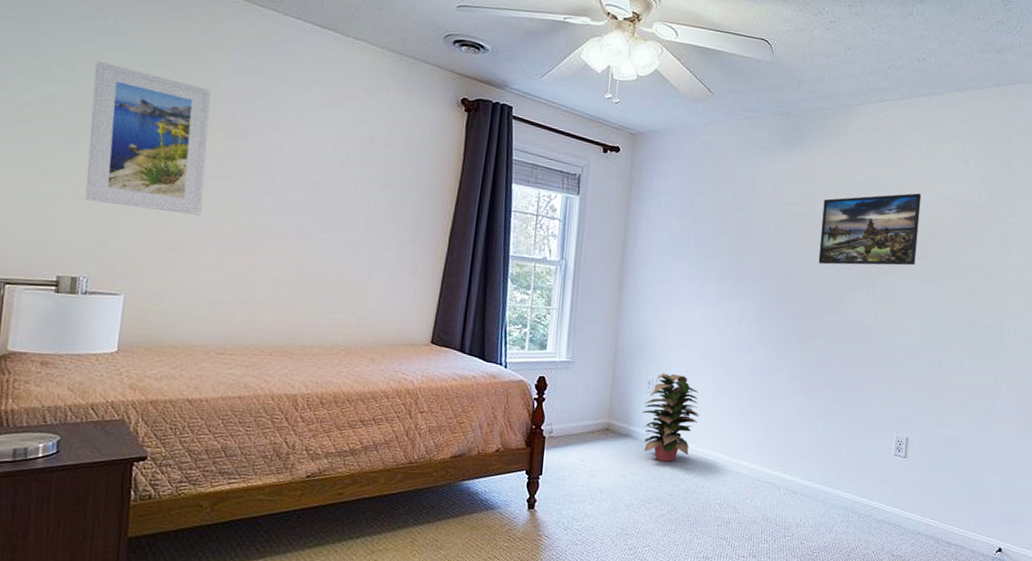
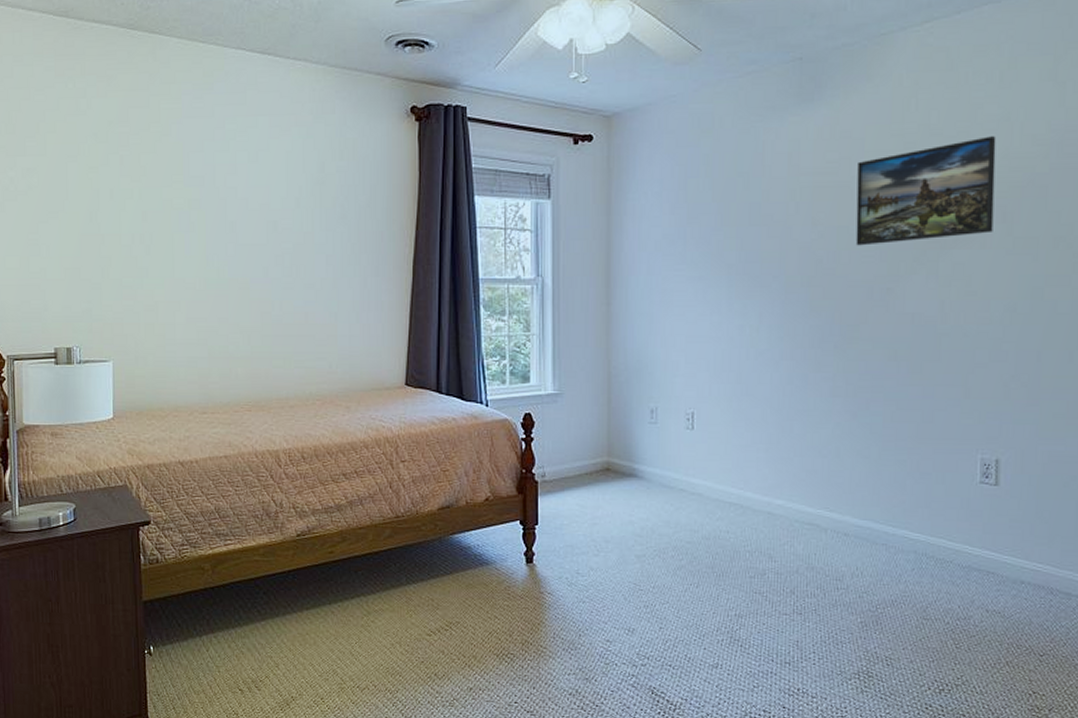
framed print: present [85,61,211,216] -> none [63,127,171,273]
decorative plant: present [641,373,700,462] -> none [646,399,717,504]

